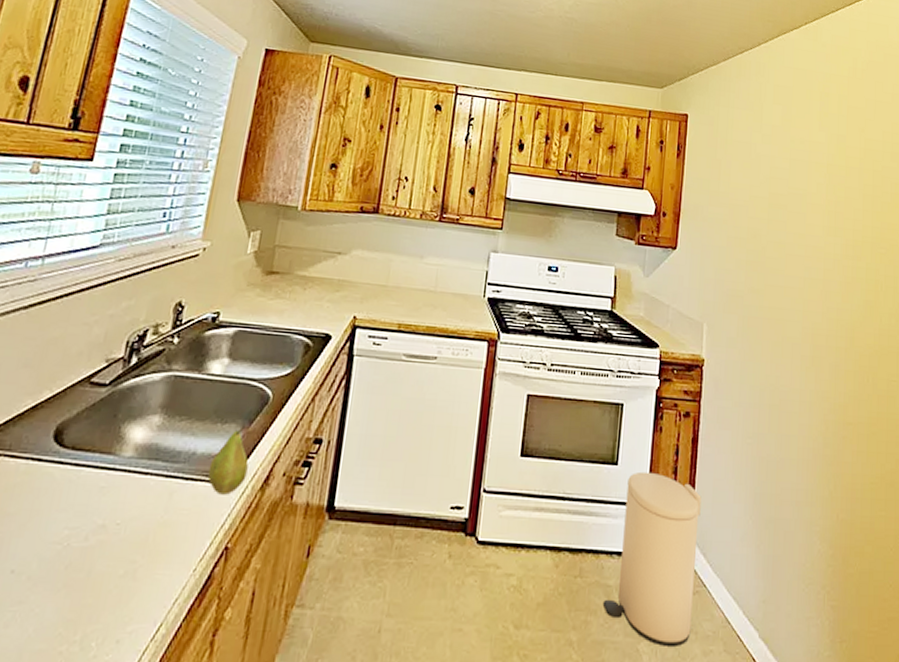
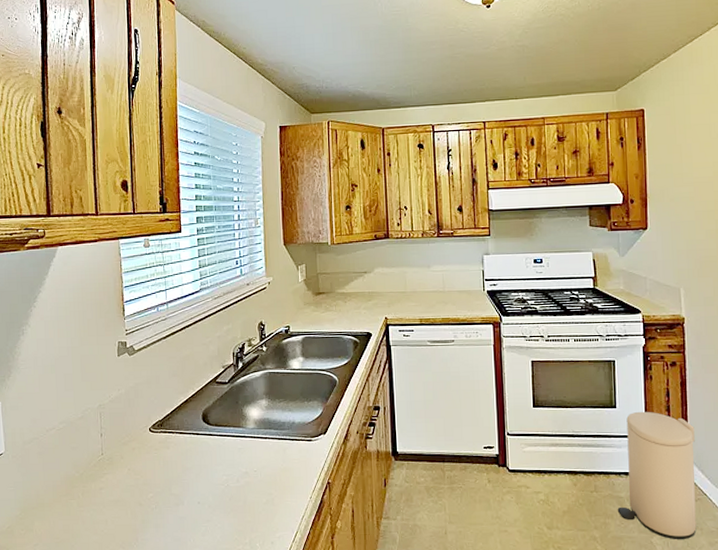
fruit: present [207,427,249,495] -> none [305,402,332,449]

